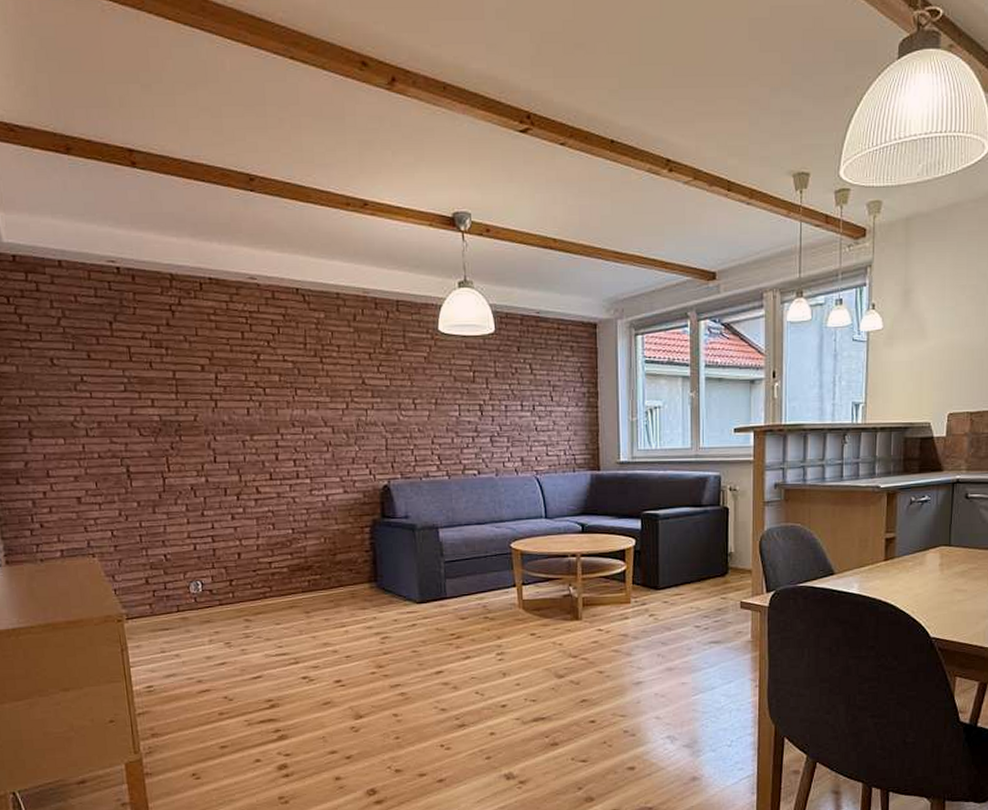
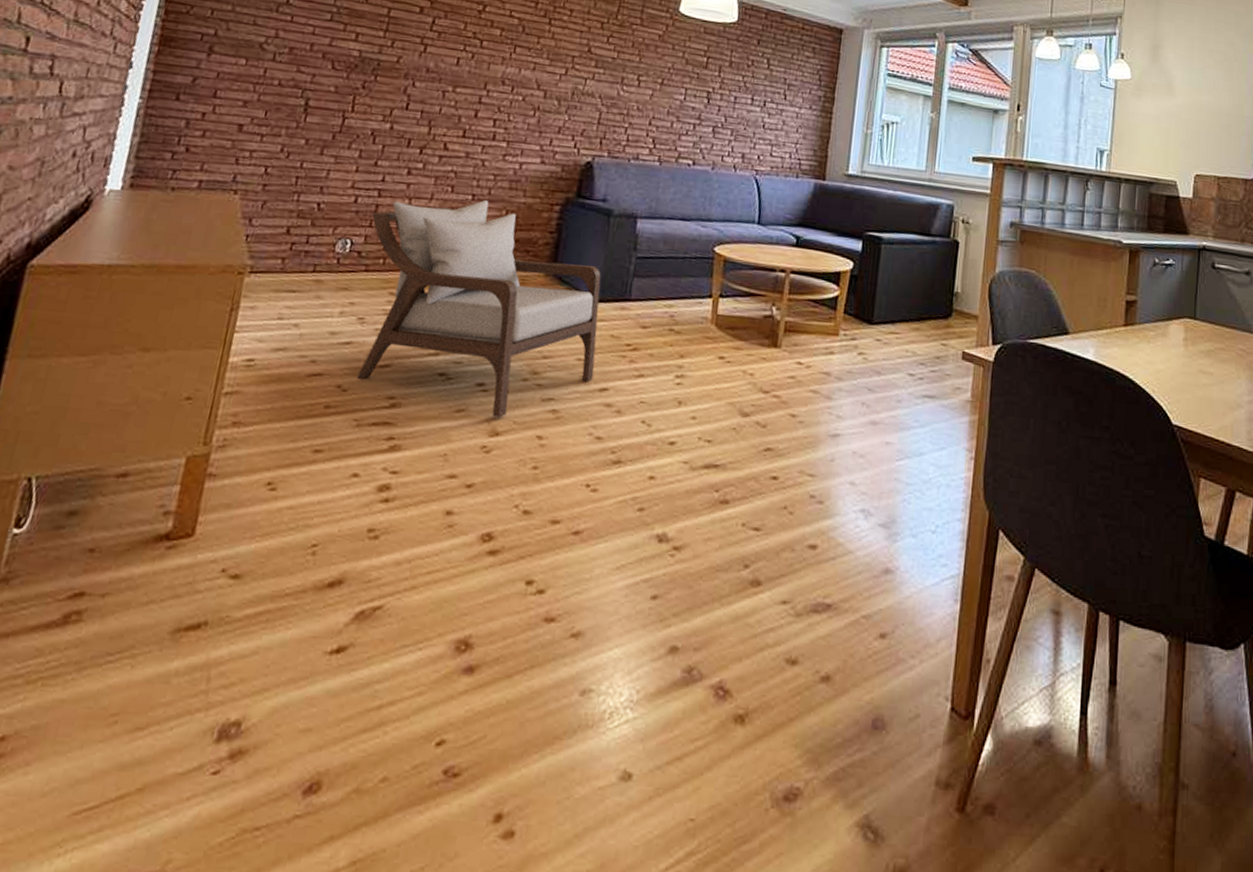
armchair: none [212,532,429,705] -> present [357,200,601,418]

